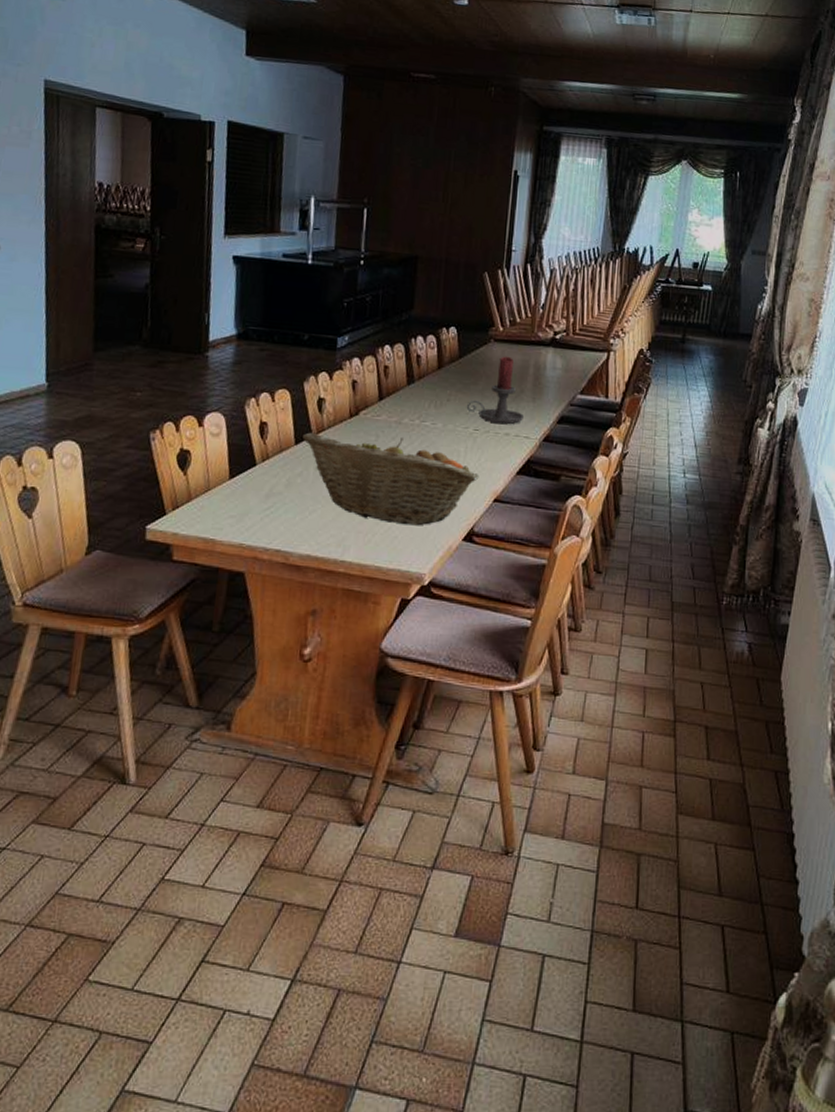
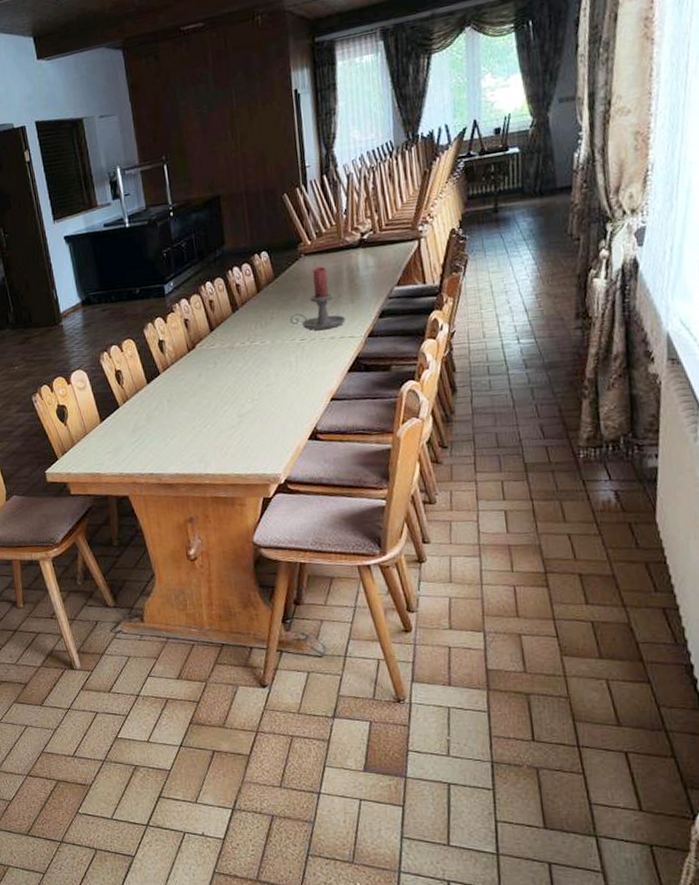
fruit basket: present [303,432,479,526] -> none [152,360,313,435]

